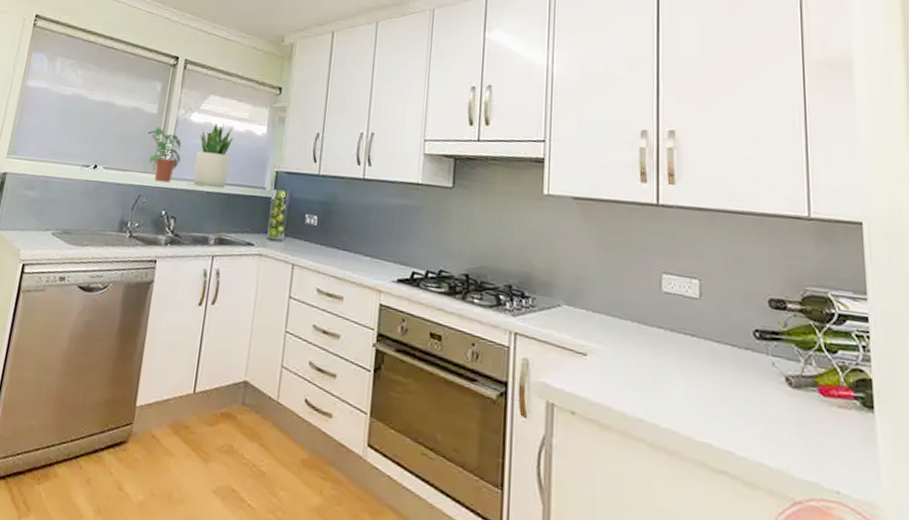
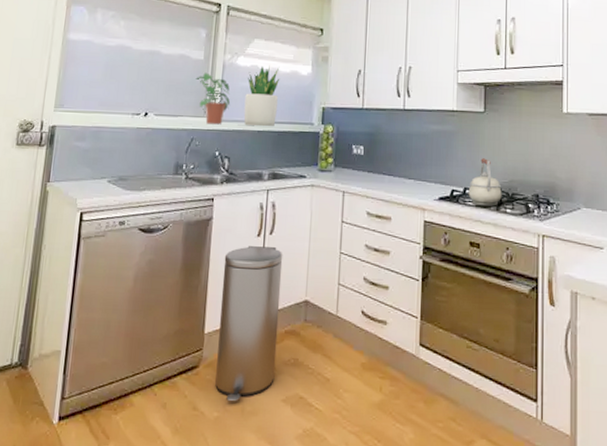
pedal bin: none [143,315,225,487] -> present [215,246,283,402]
kettle: none [430,239,470,295] -> present [468,158,502,206]

